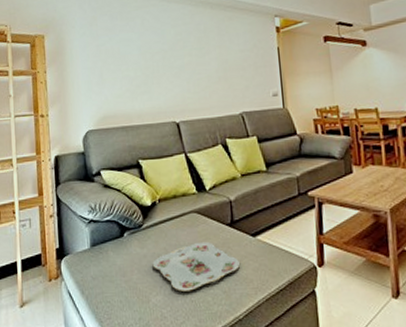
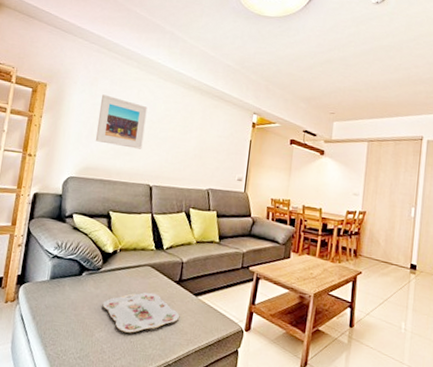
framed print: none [103,32,159,86] -> present [95,94,148,149]

